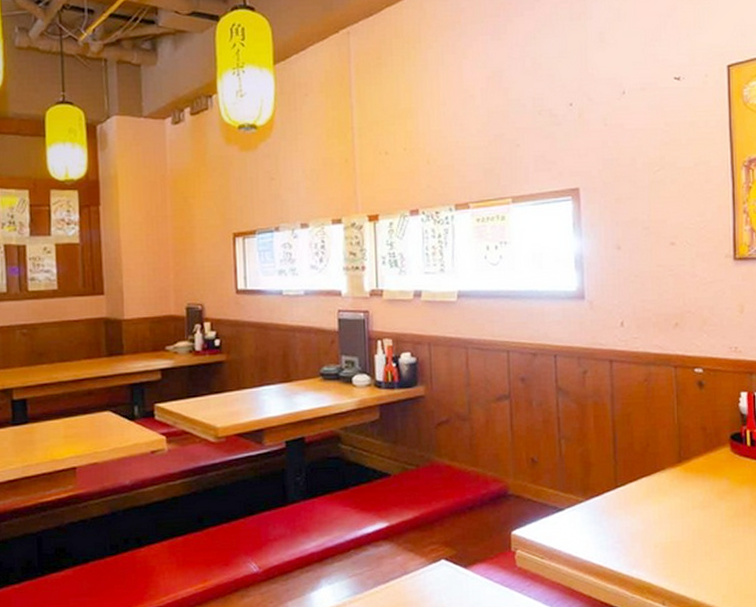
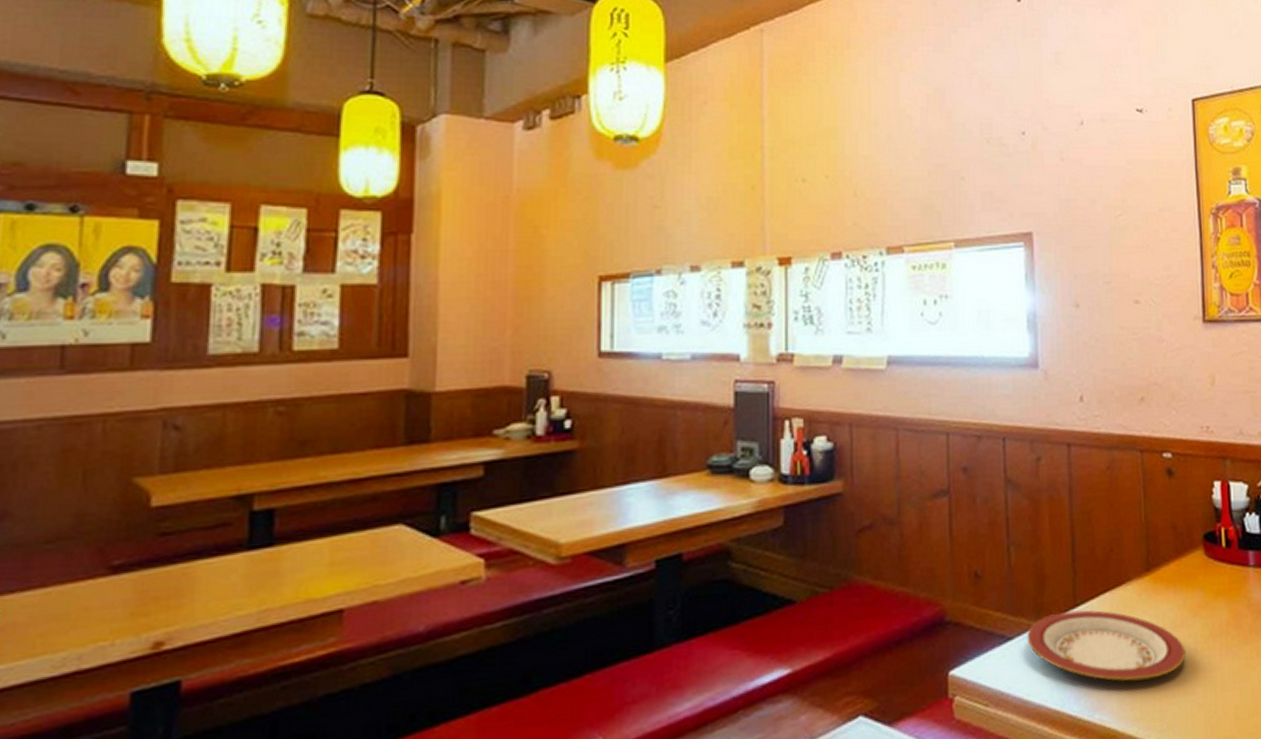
plate: none [575,491,712,547] -> present [1027,610,1186,681]

